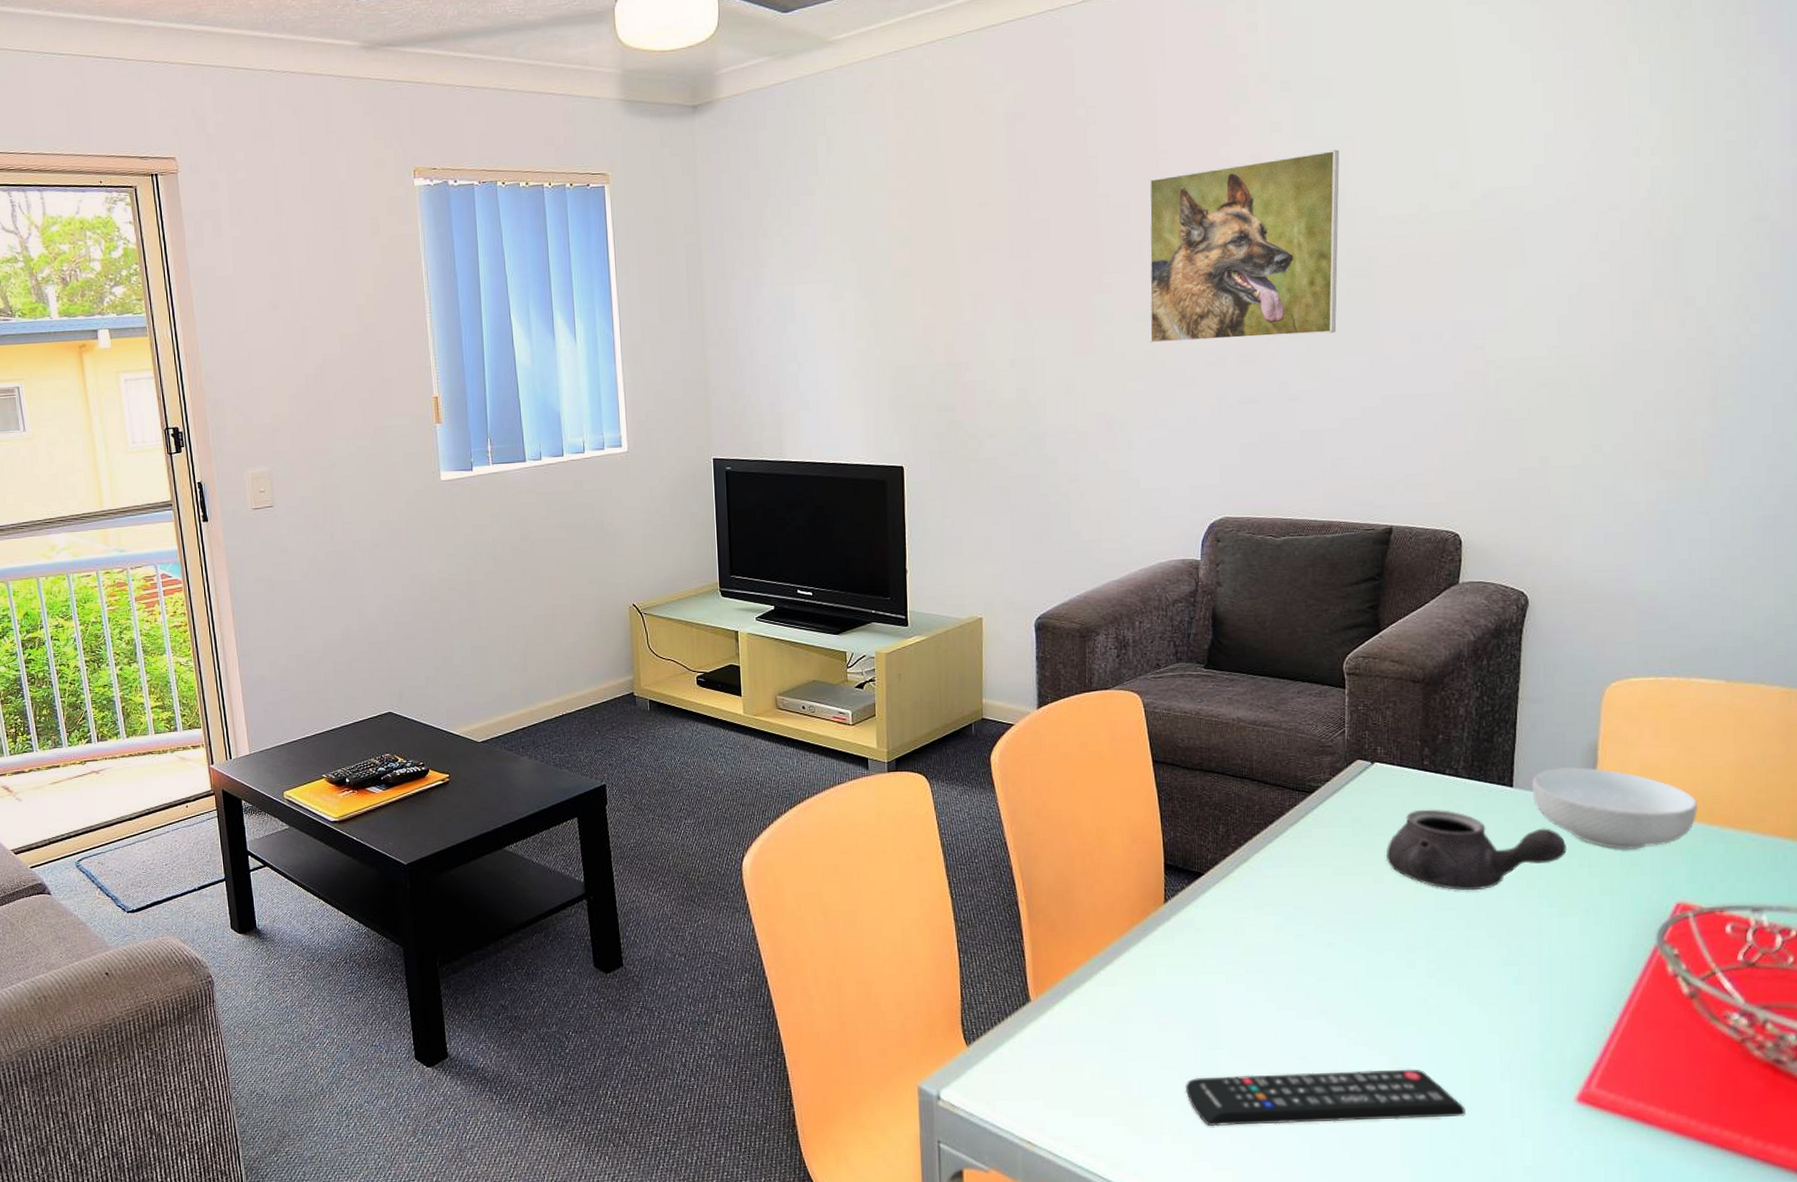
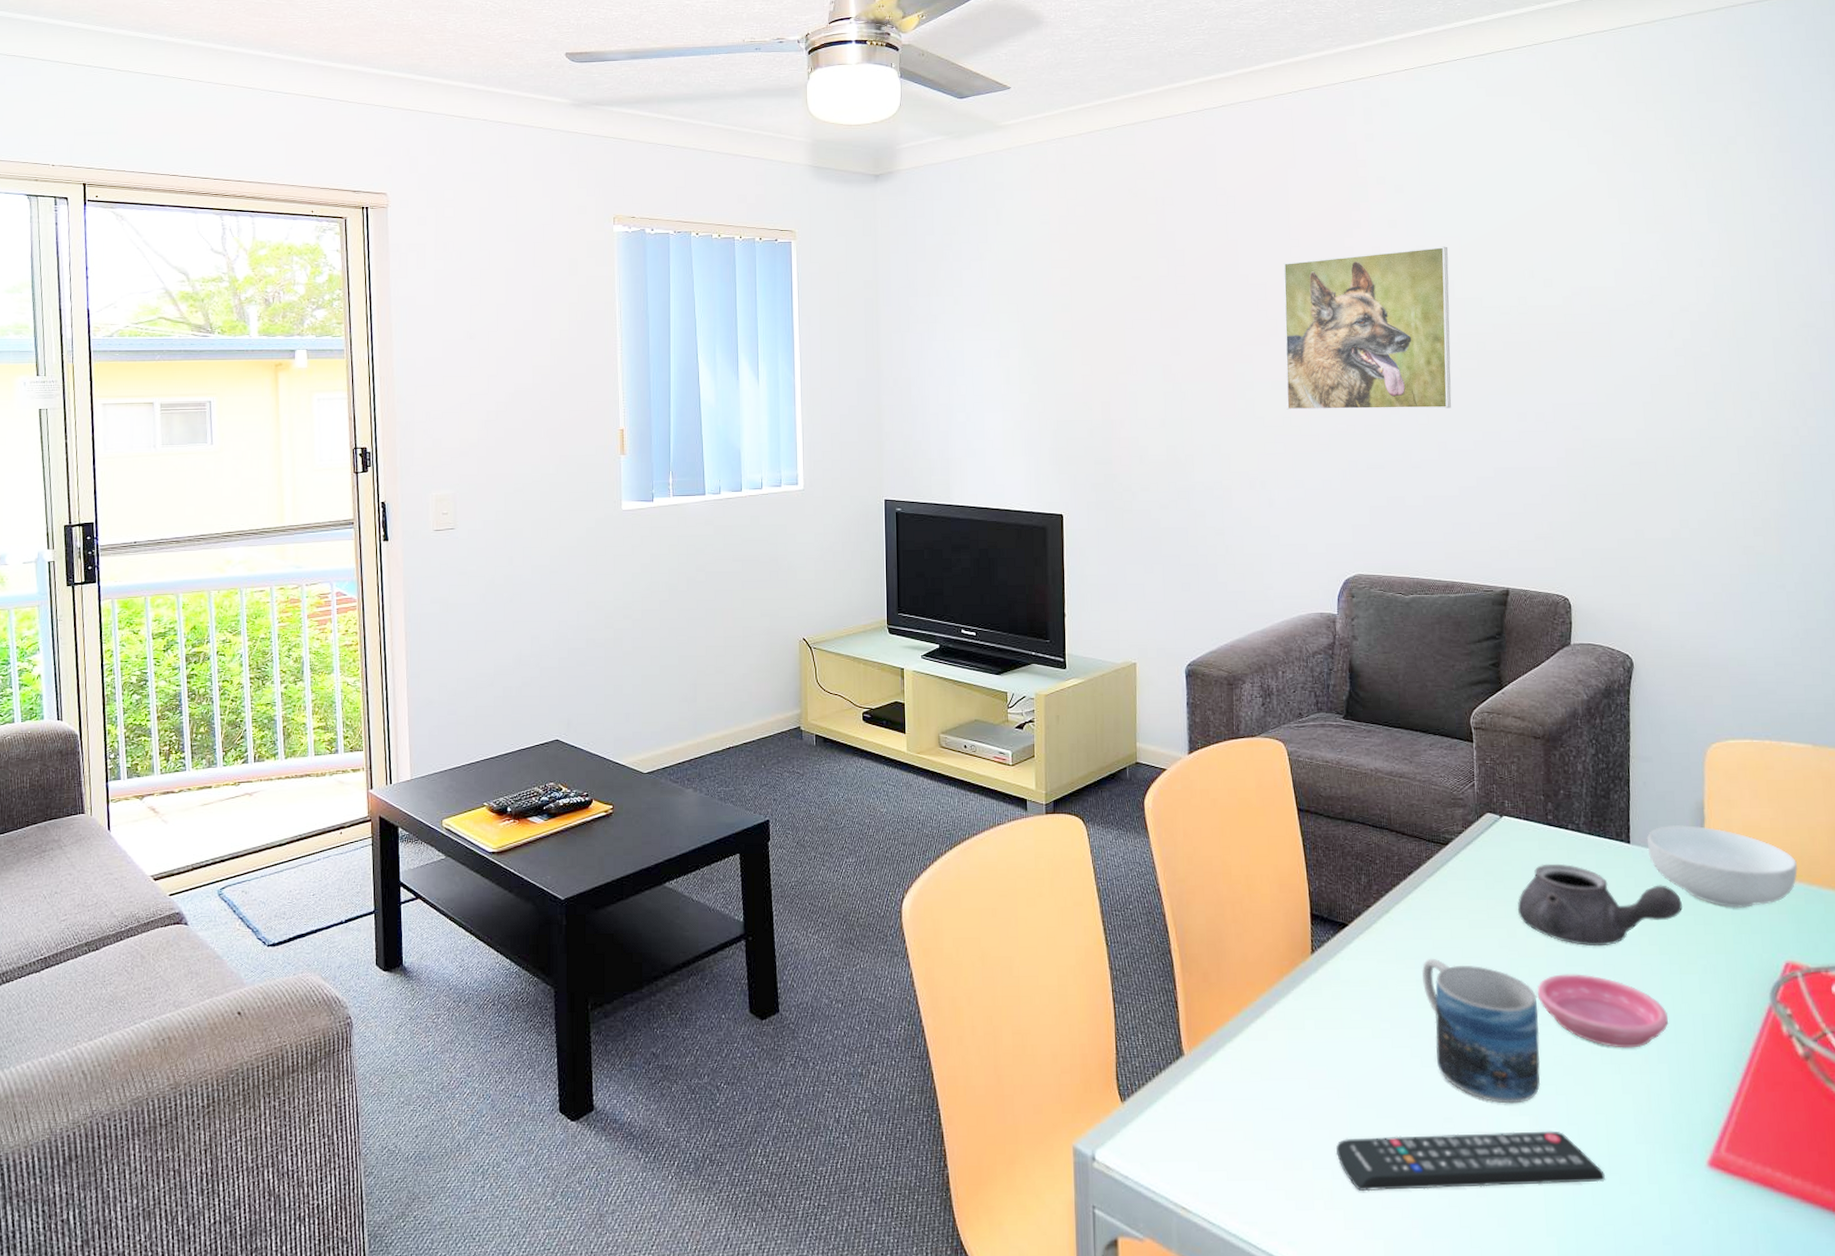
mug: none [1280,905,1404,1044] -> present [1421,958,1541,1104]
saucer: none [1403,918,1543,990] -> present [1537,974,1668,1048]

